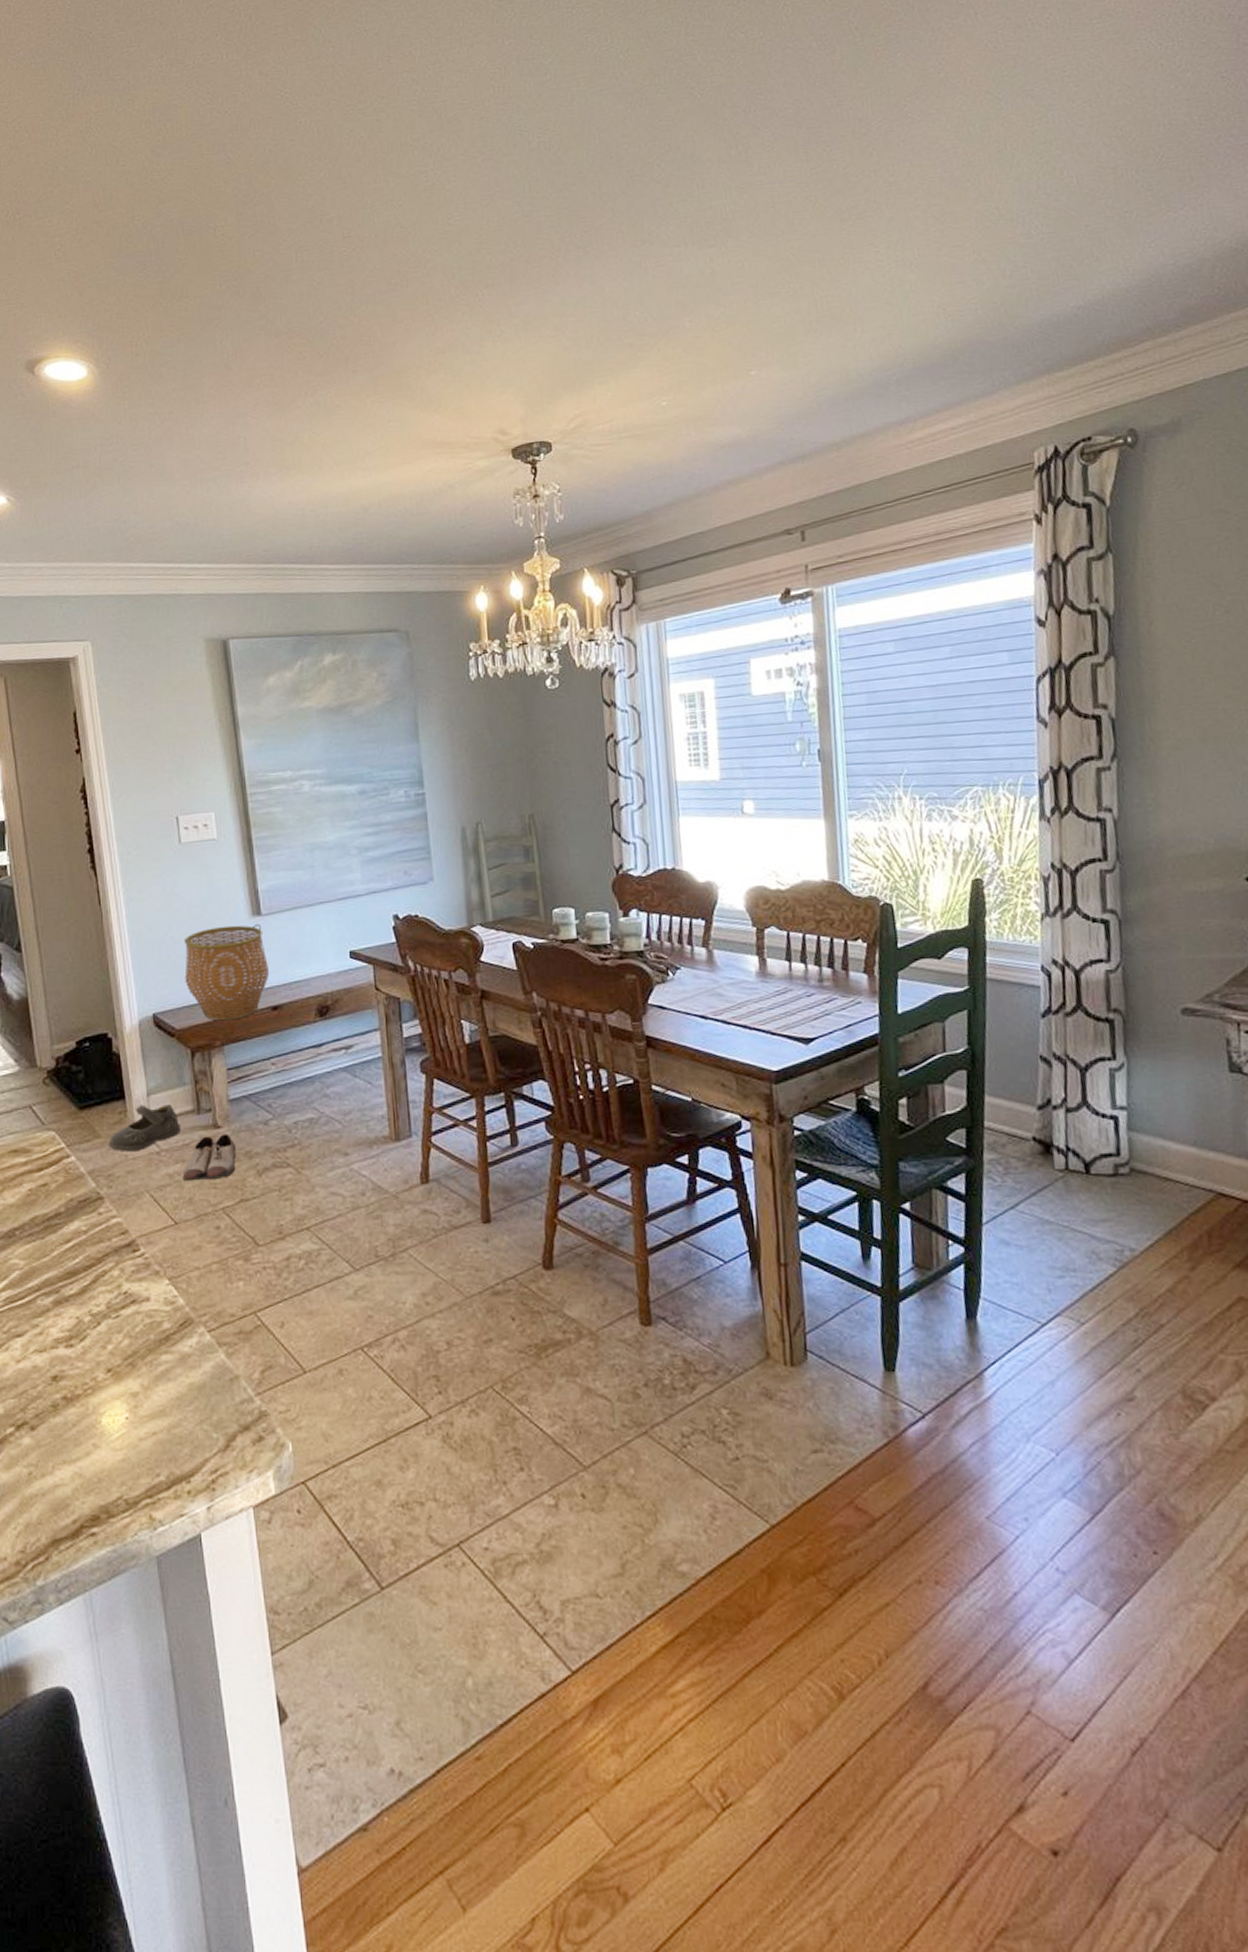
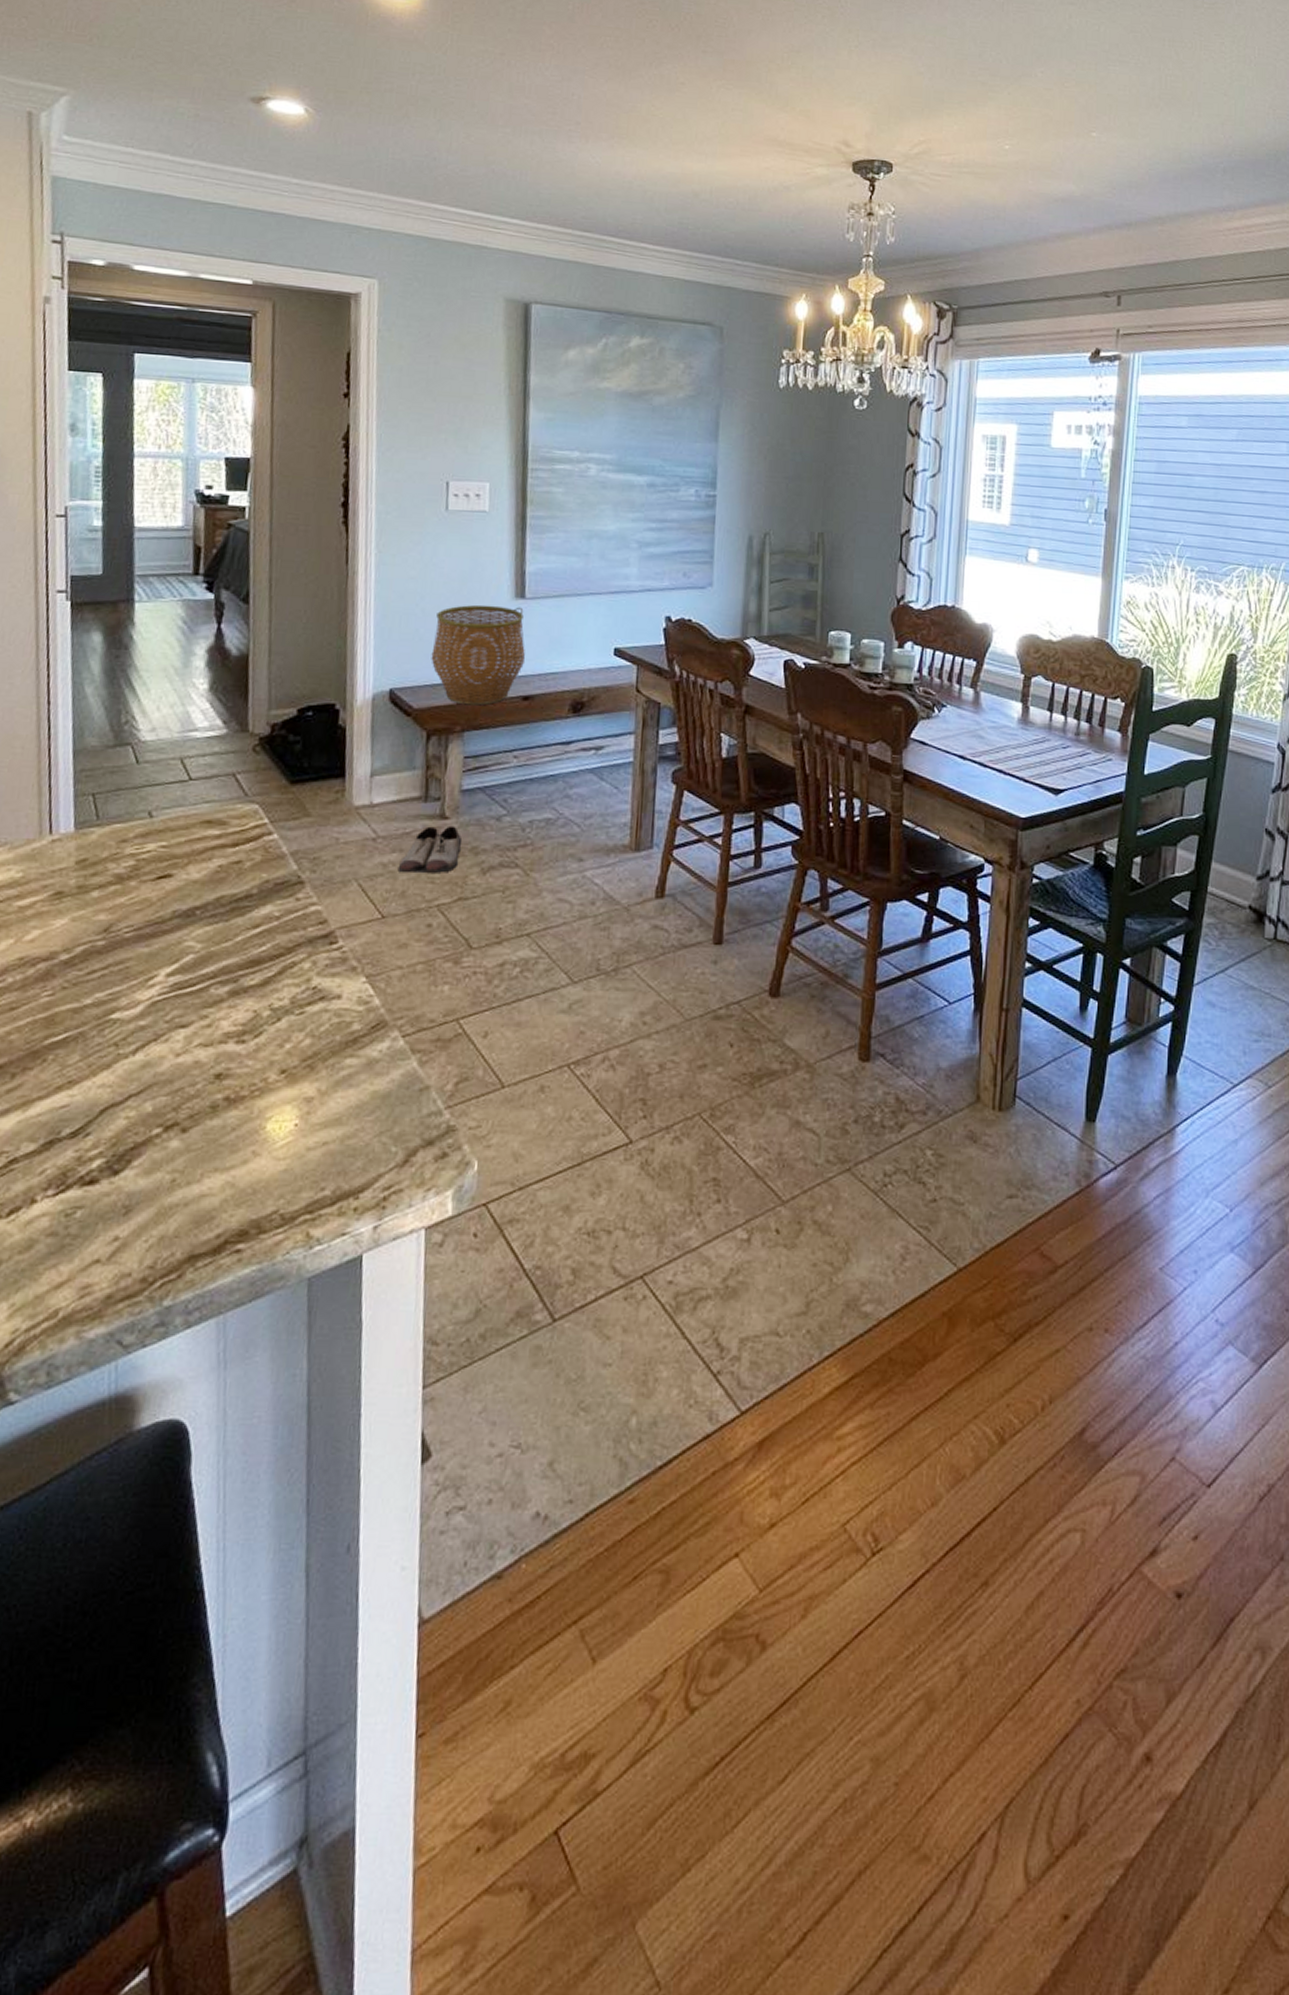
mary jane shoe: present [108,1104,180,1151] -> none [318,785,403,834]

